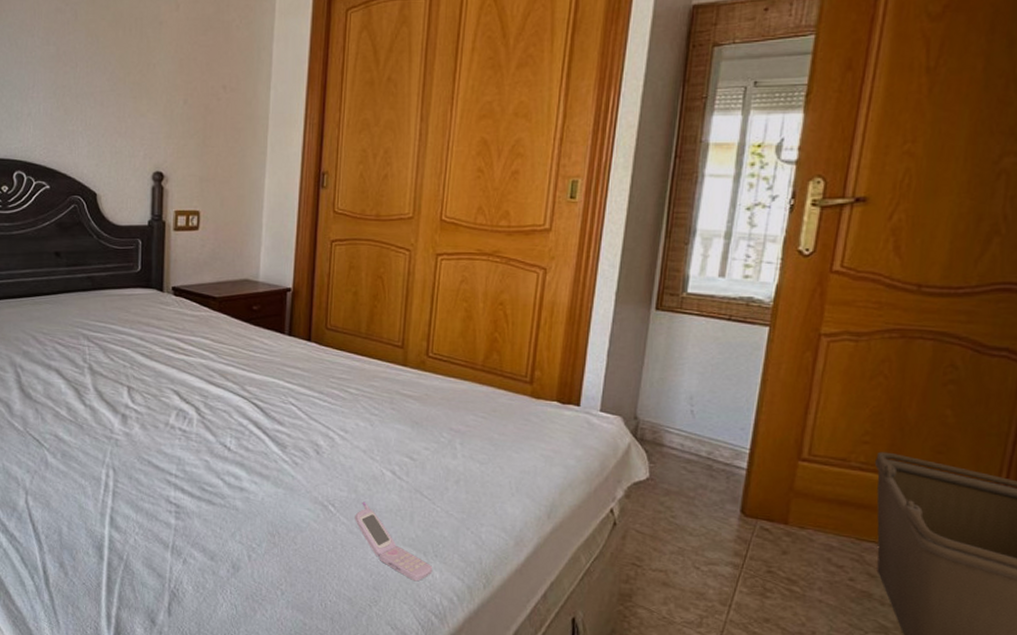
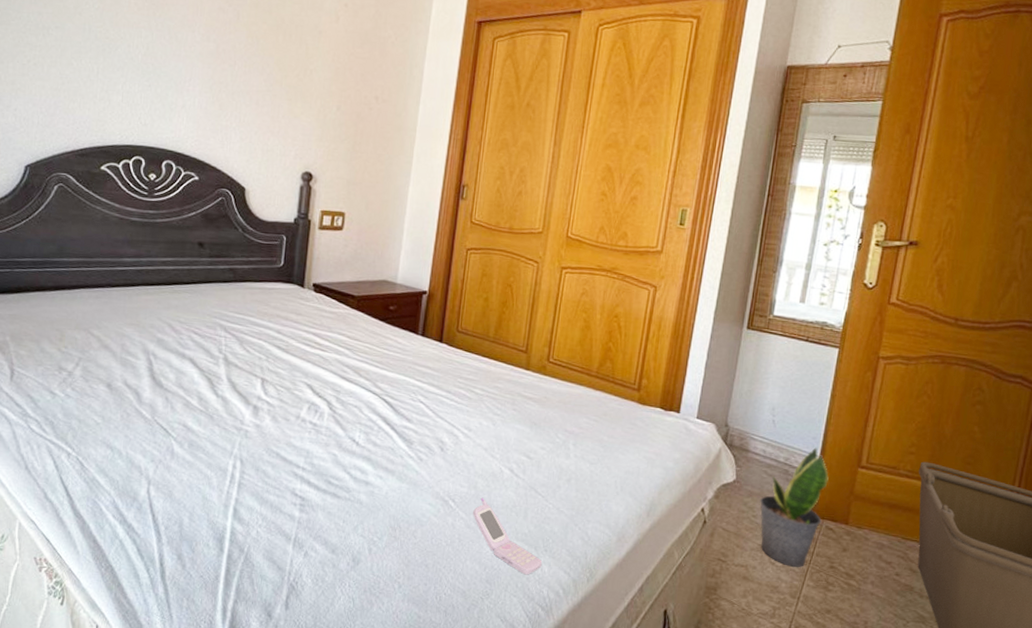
potted plant: none [679,439,762,573] -> present [760,447,829,568]

